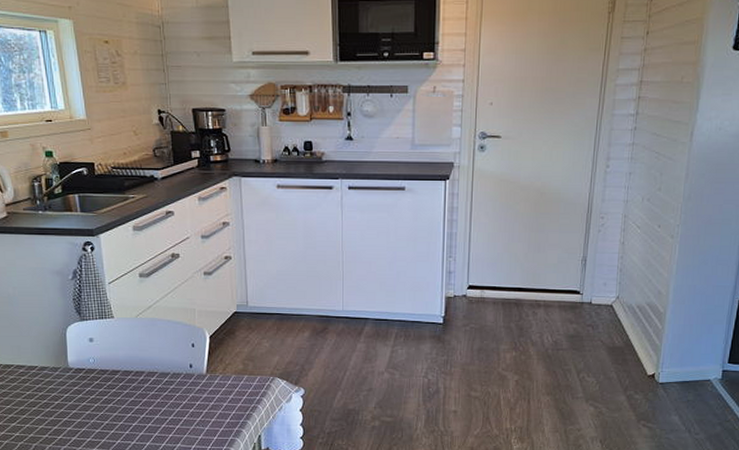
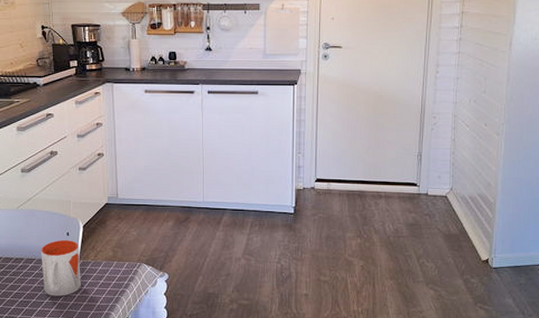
mug: none [164,352,209,413] -> present [41,240,81,297]

